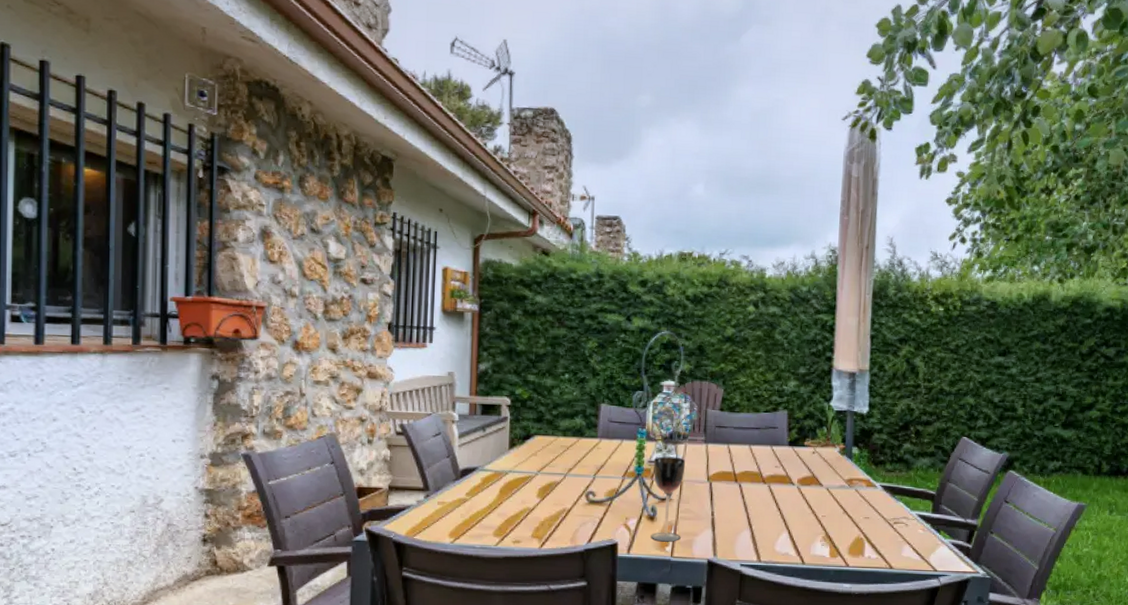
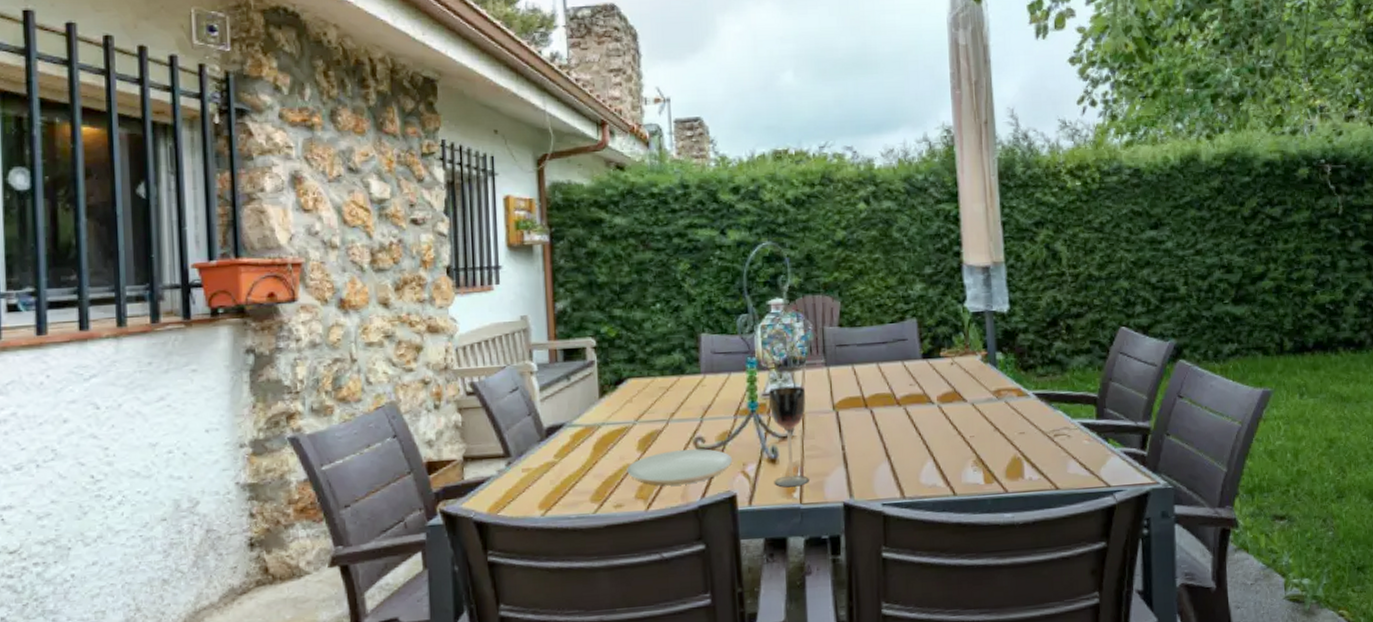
plate: none [526,500,618,530] -> present [627,449,733,486]

